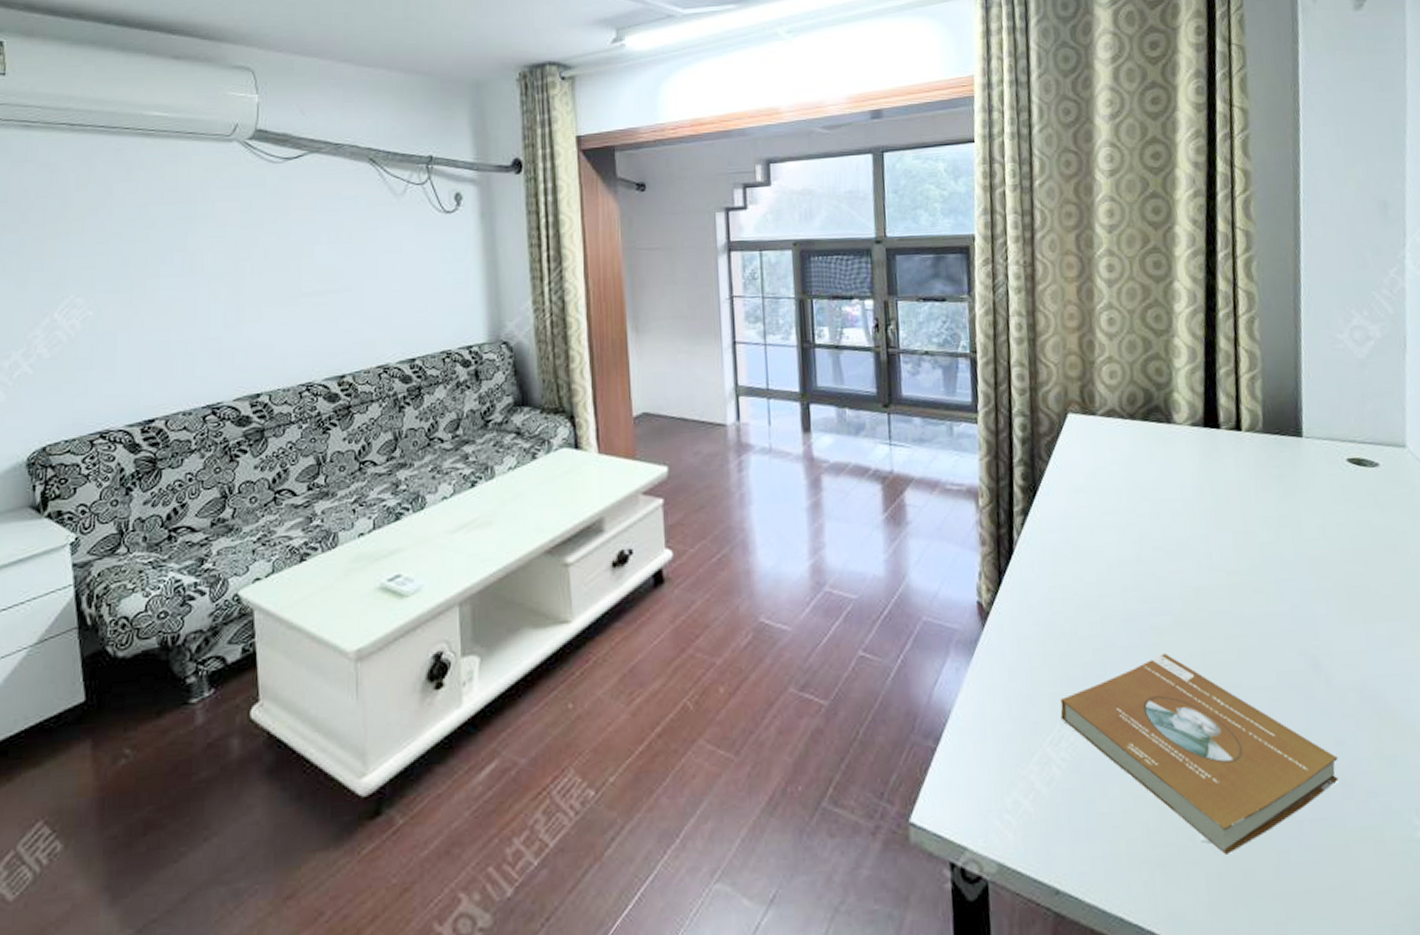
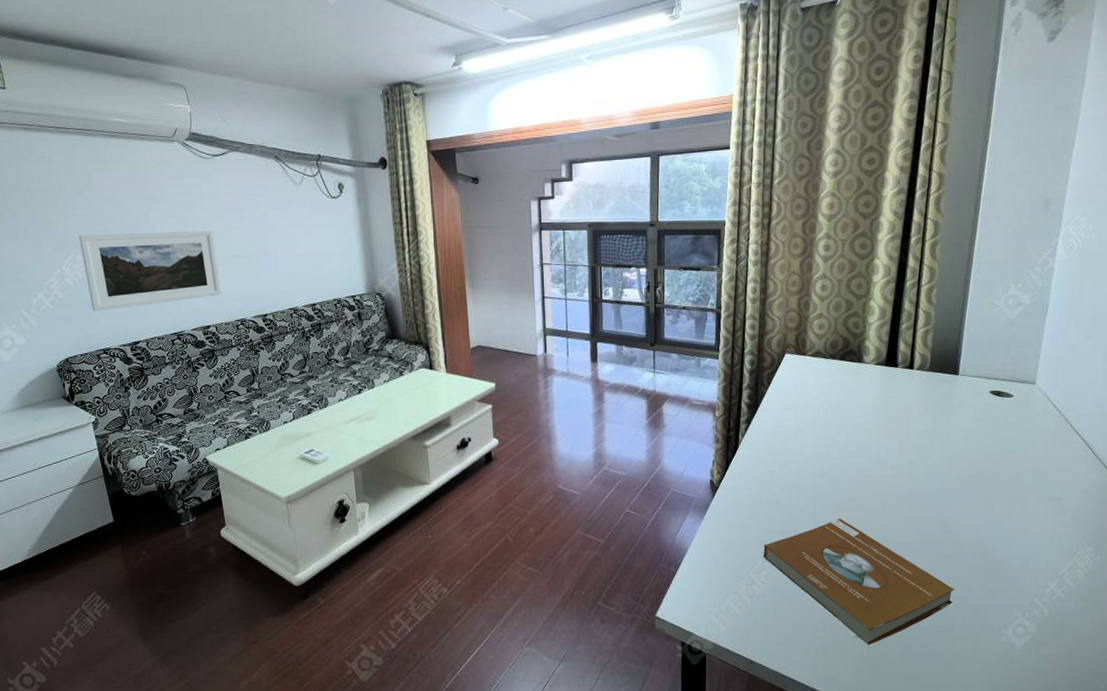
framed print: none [83,260,282,377] -> present [79,231,222,311]

